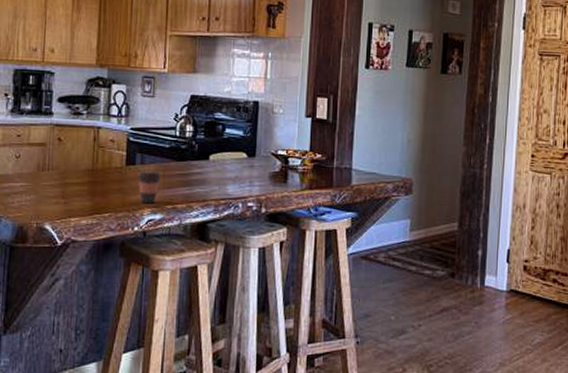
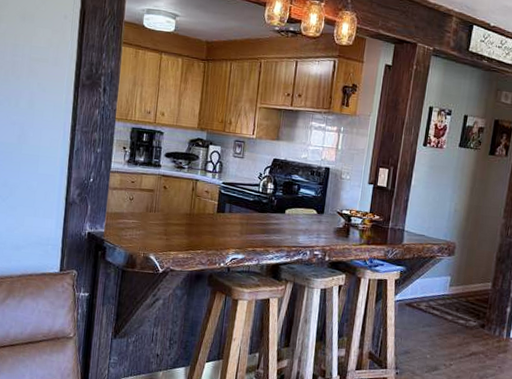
coffee cup: present [138,170,162,204] -> none [226,217,246,246]

